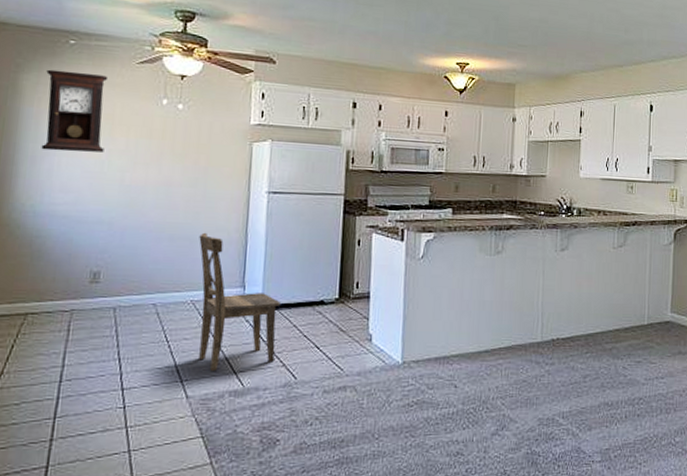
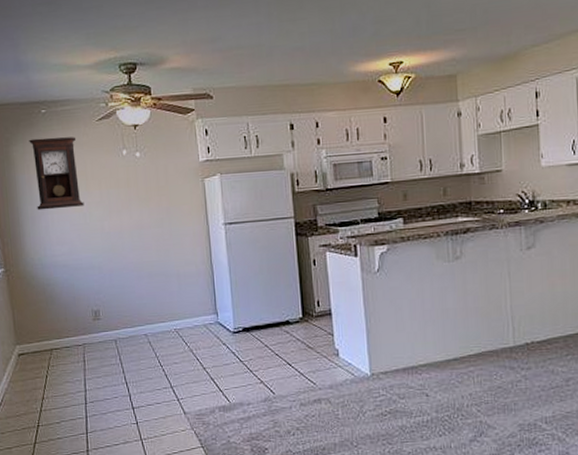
dining chair: present [199,232,280,371] -> none [172,267,253,390]

